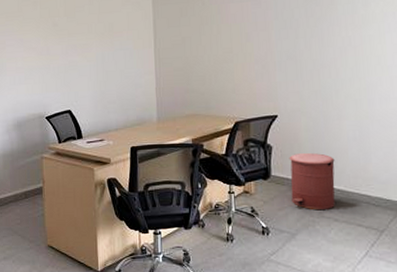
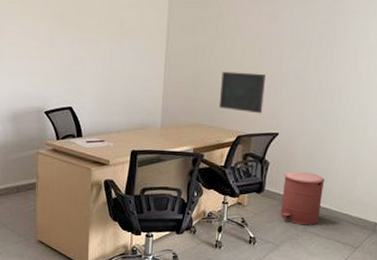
monitor: none [212,57,258,98] -> present [218,71,265,114]

